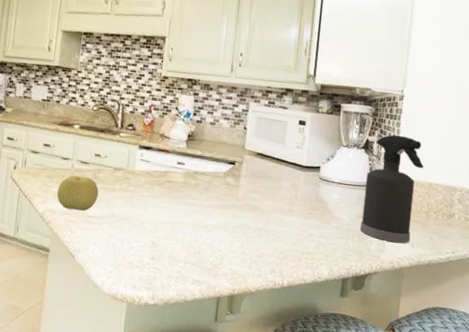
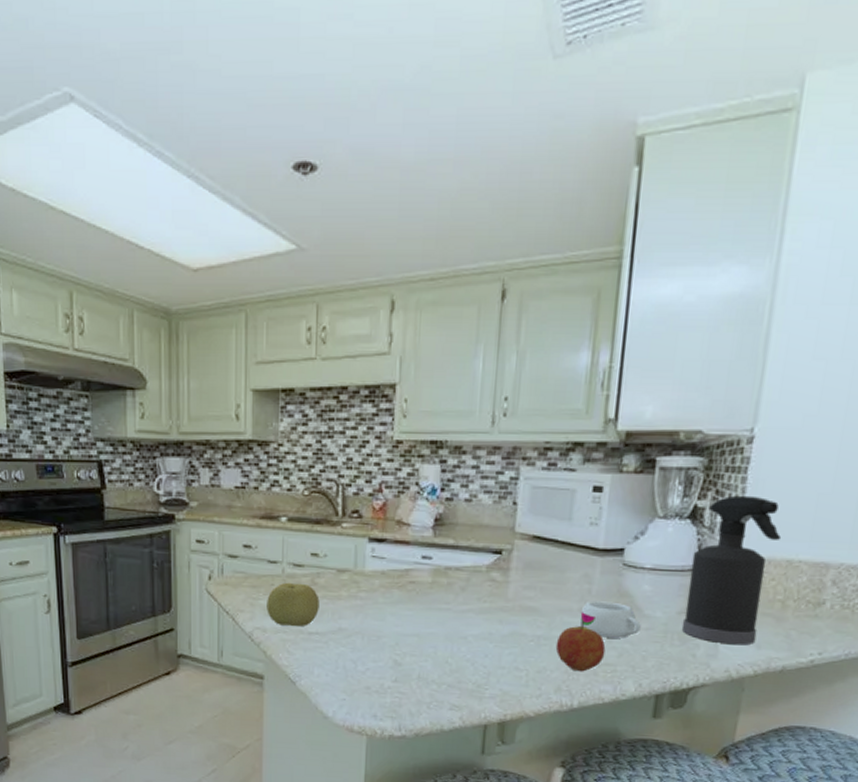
fruit: none [271,218,307,258] -> present [555,621,606,672]
mug: none [289,204,332,234] -> present [579,601,641,638]

